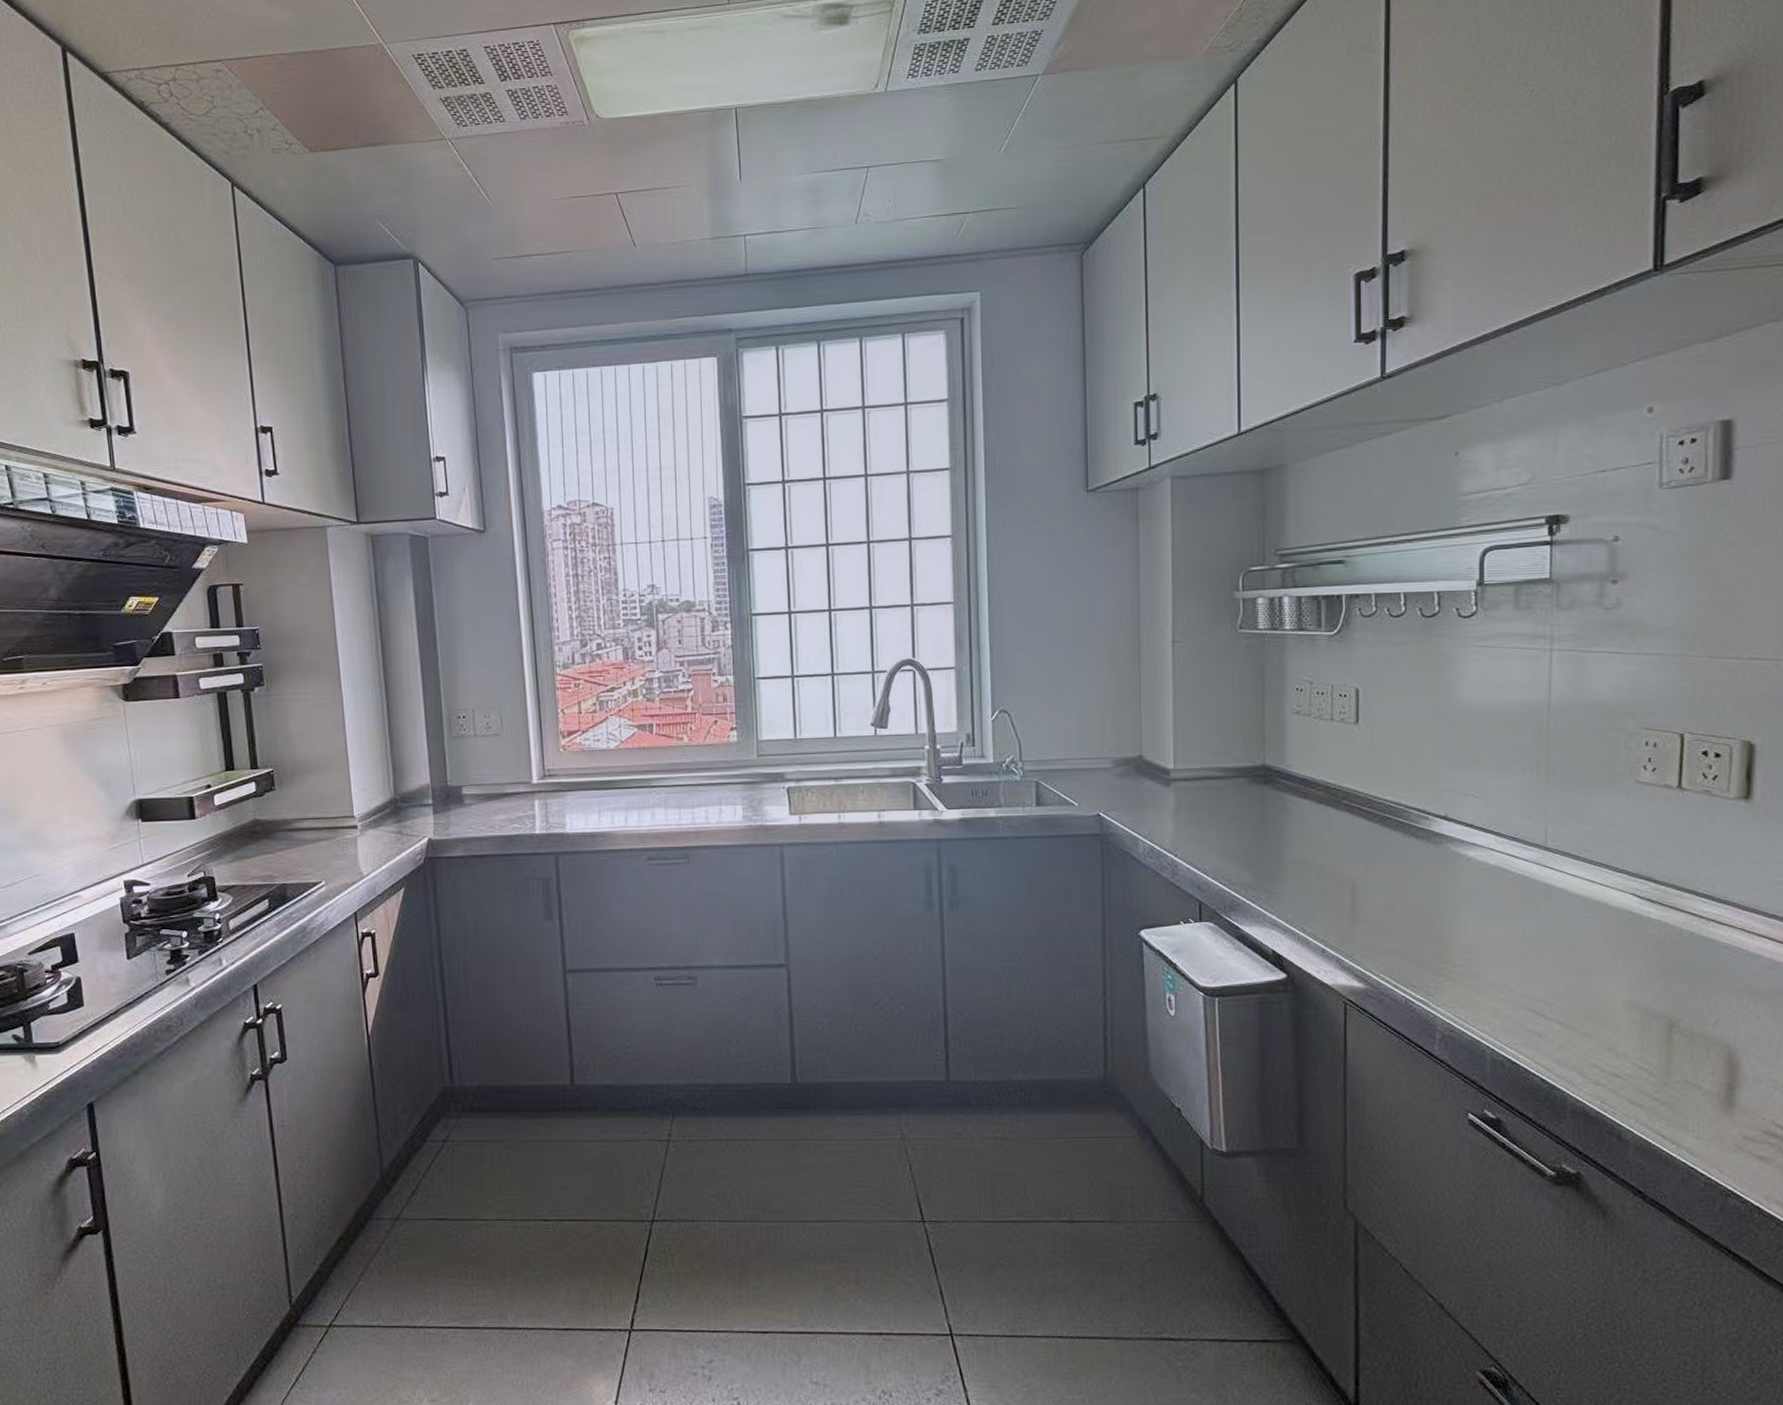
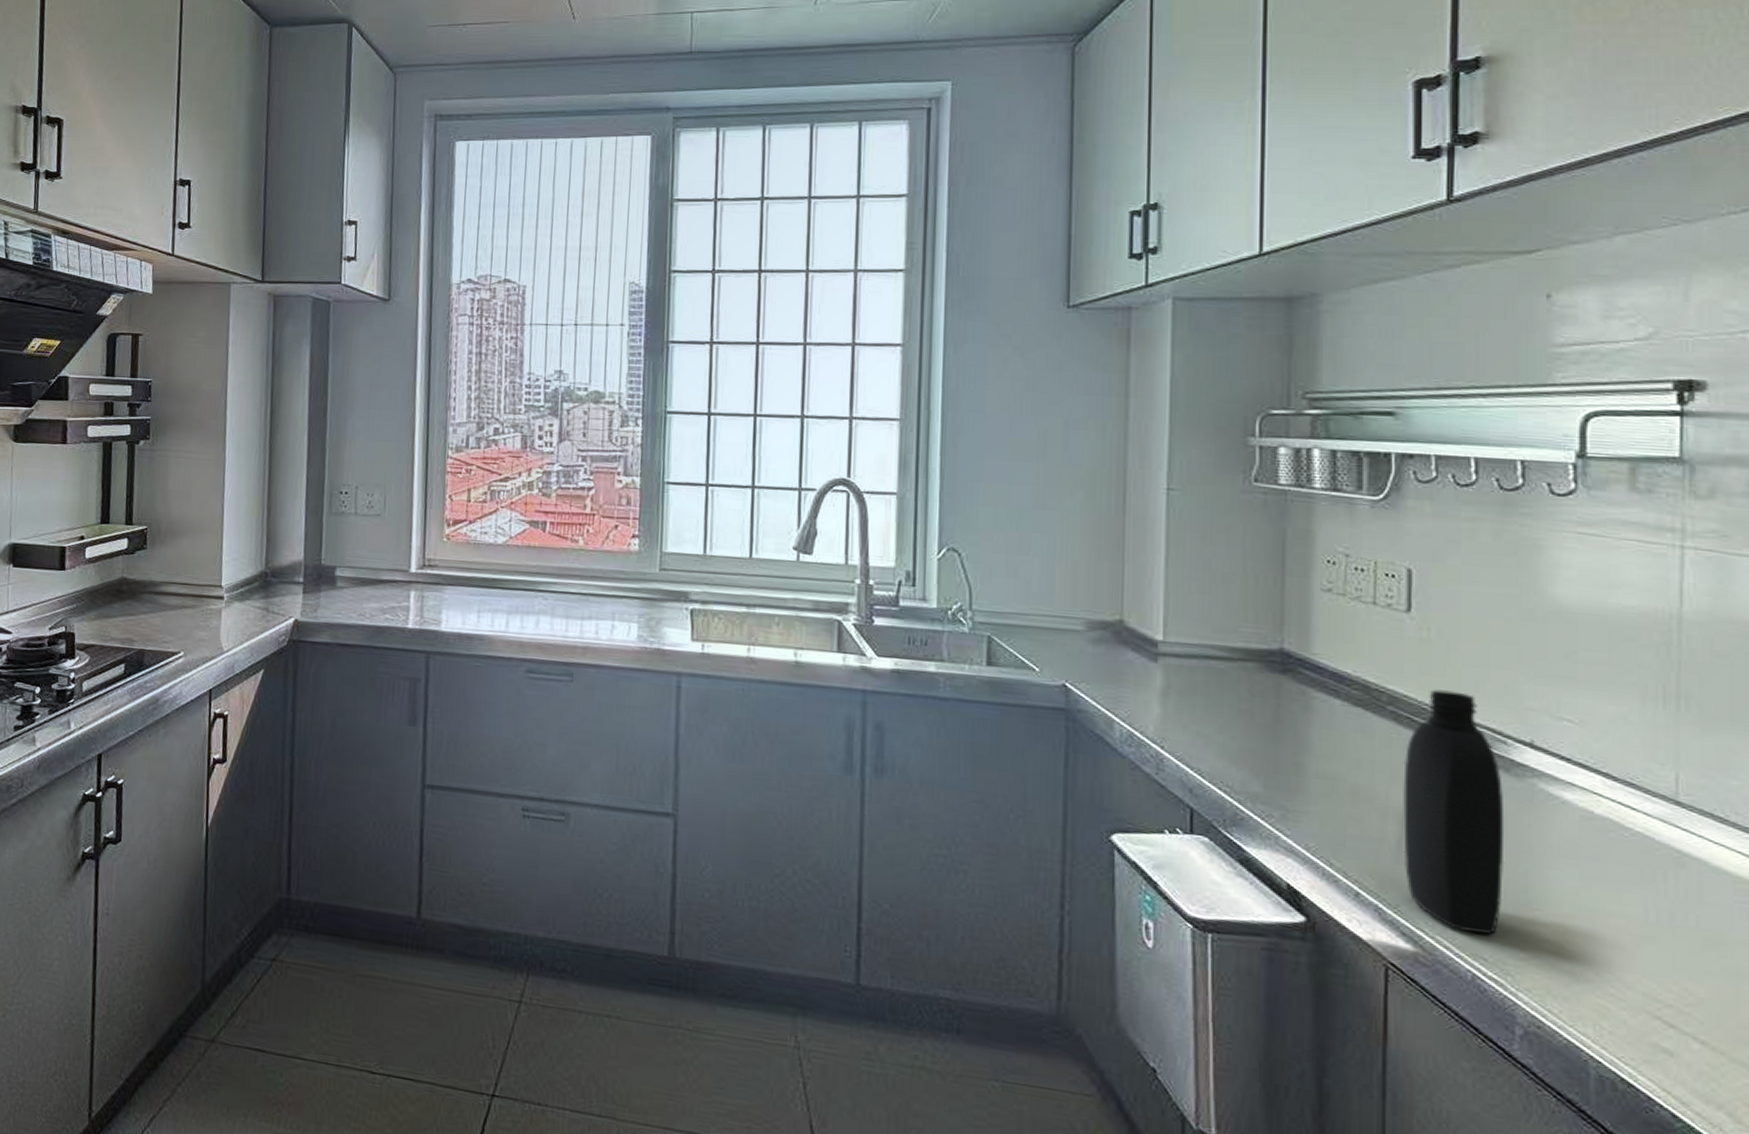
bottle: none [1355,782,1428,968] -> present [1403,689,1505,935]

